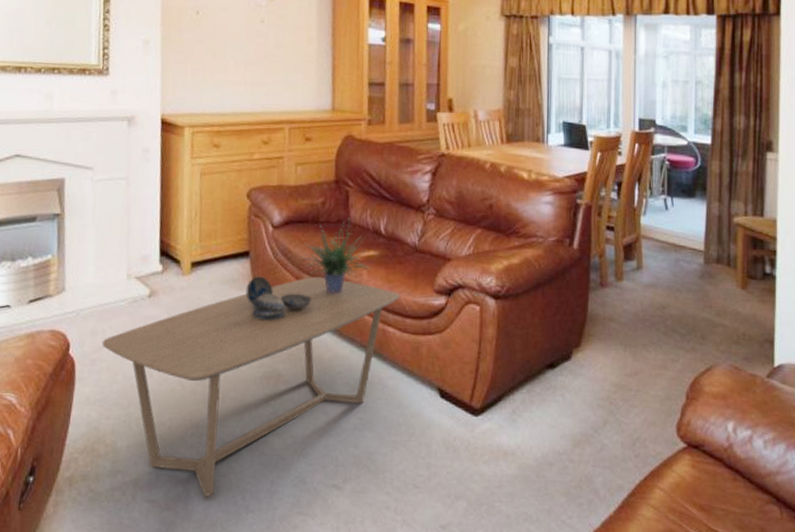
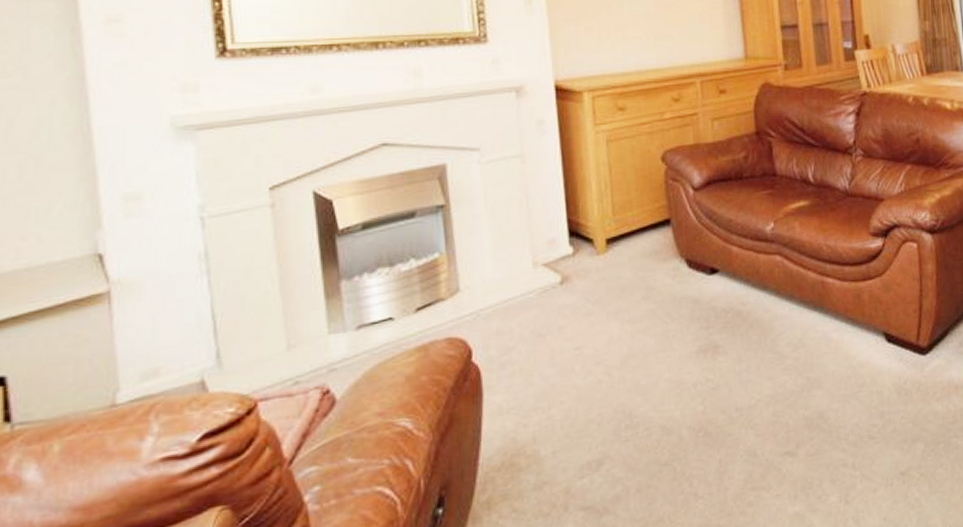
coffee table: present [101,276,400,496] -> none [510,235,836,491]
decorative bowl: present [246,276,312,321] -> none [670,243,744,291]
potted plant: present [300,217,370,294] -> none [727,169,802,252]

